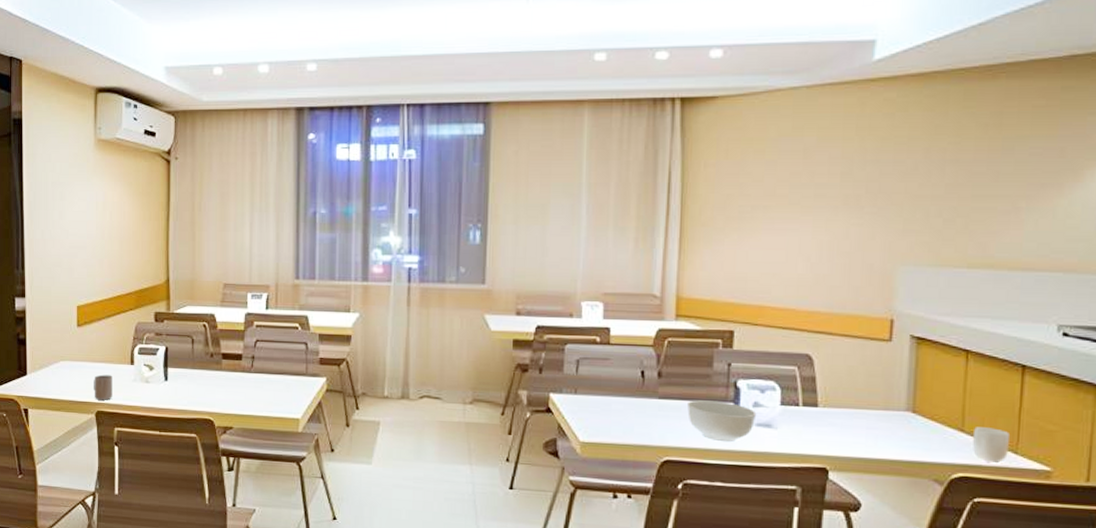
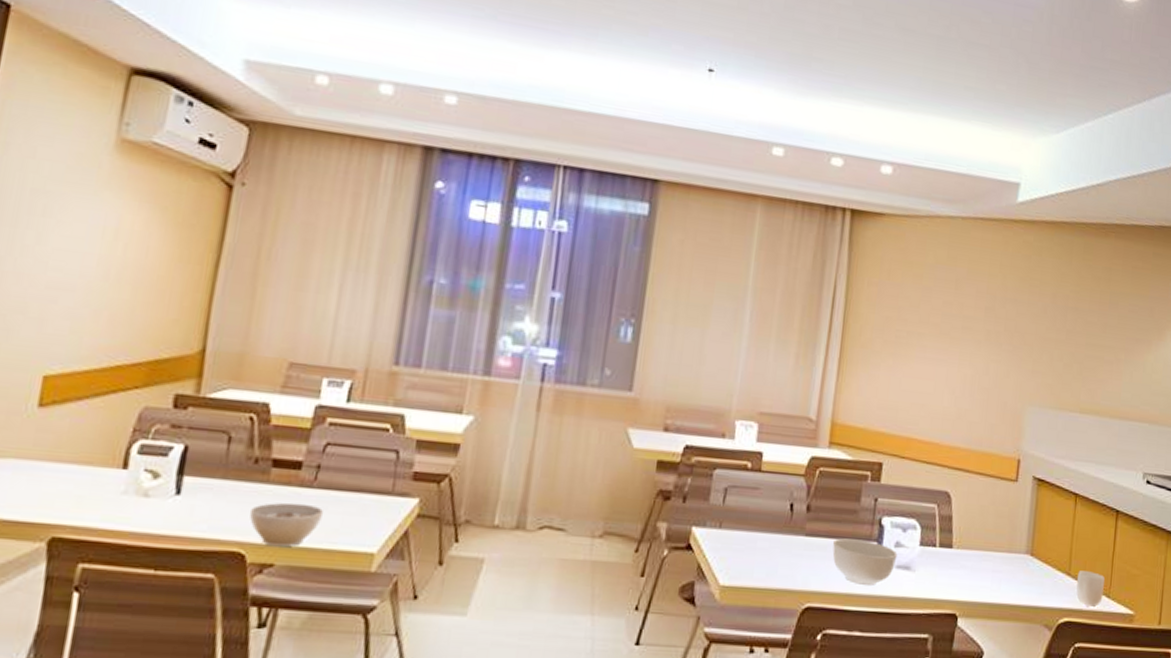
cup: present [94,374,113,401] -> none [50,481,88,522]
soup bowl: none [212,384,261,415] -> present [249,502,324,547]

